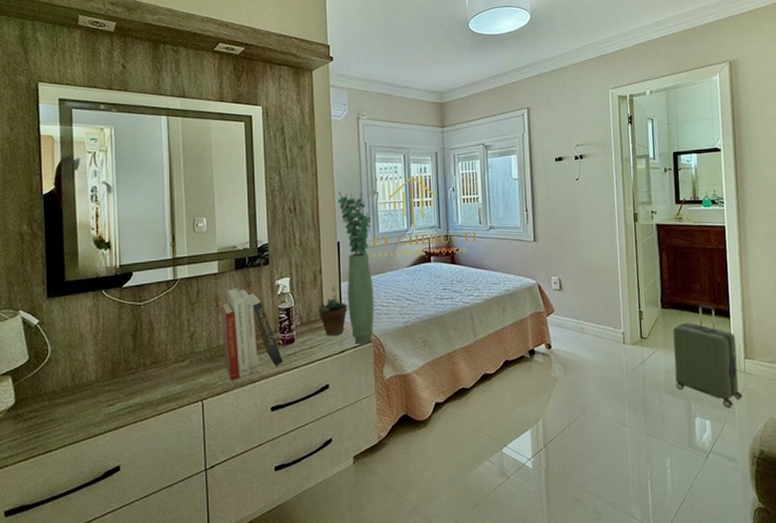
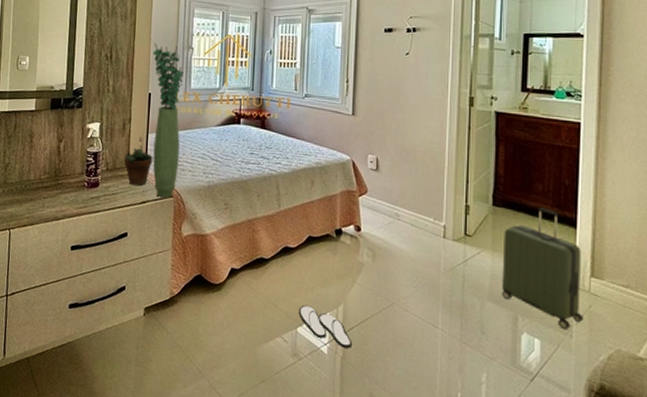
books: present [220,287,283,380] -> none [33,126,86,215]
slippers: none [503,425,553,459] -> present [299,305,352,348]

